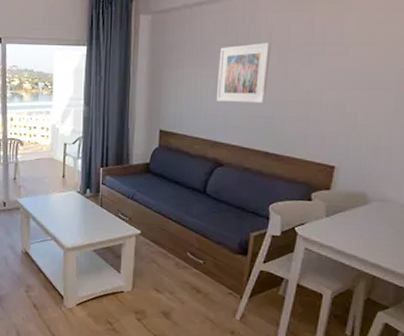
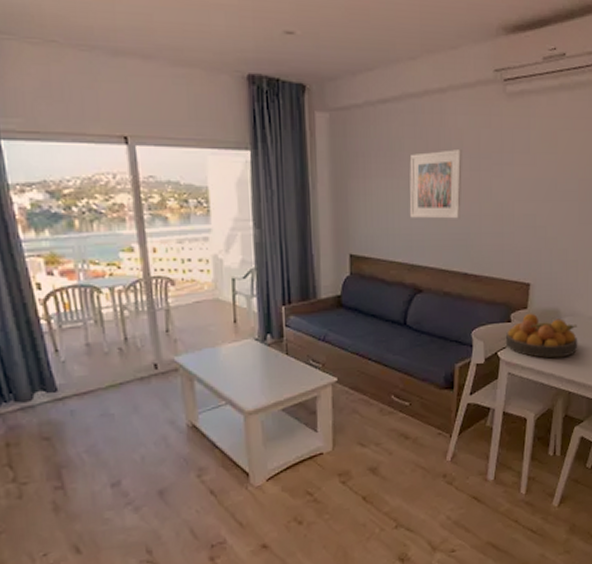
fruit bowl: none [303,194,388,241] -> present [505,313,578,358]

